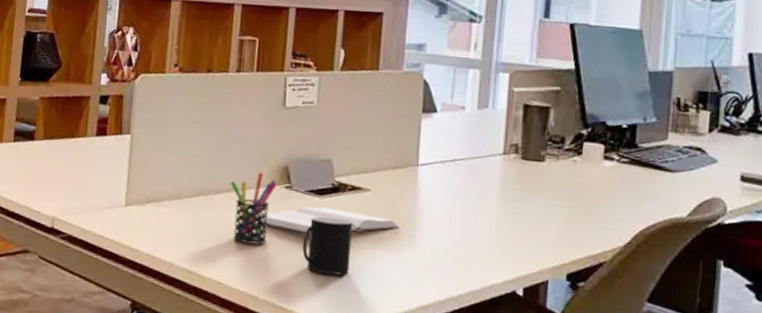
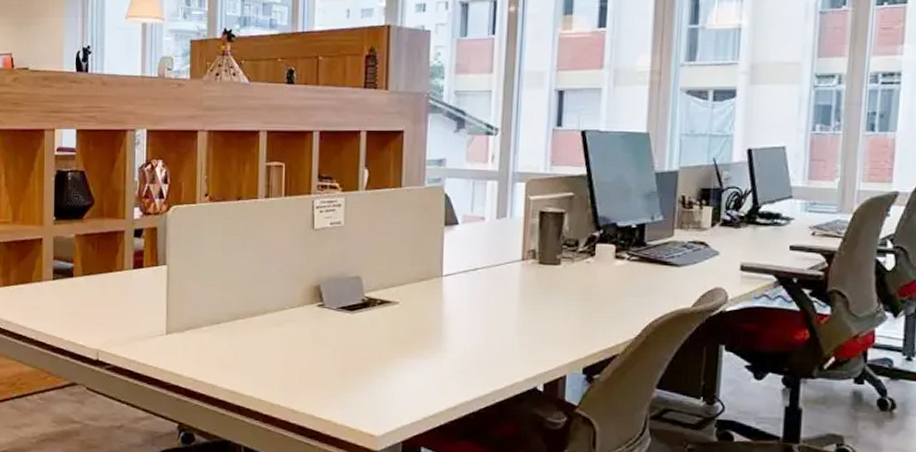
pen holder: present [231,172,277,245] -> none [266,293,310,362]
book: present [256,207,399,234] -> none [292,322,427,348]
cup: present [302,216,353,276] -> none [337,330,383,385]

